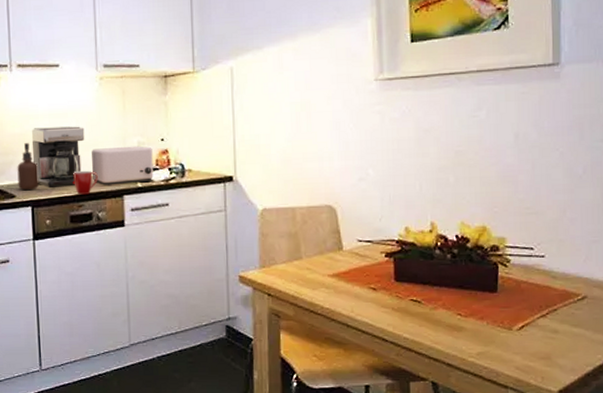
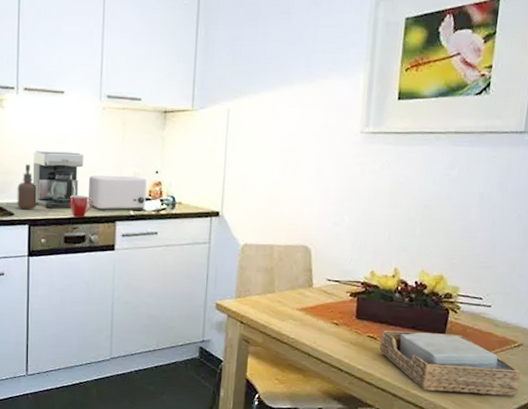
napkin holder: none [425,290,591,358] -> present [379,330,521,397]

